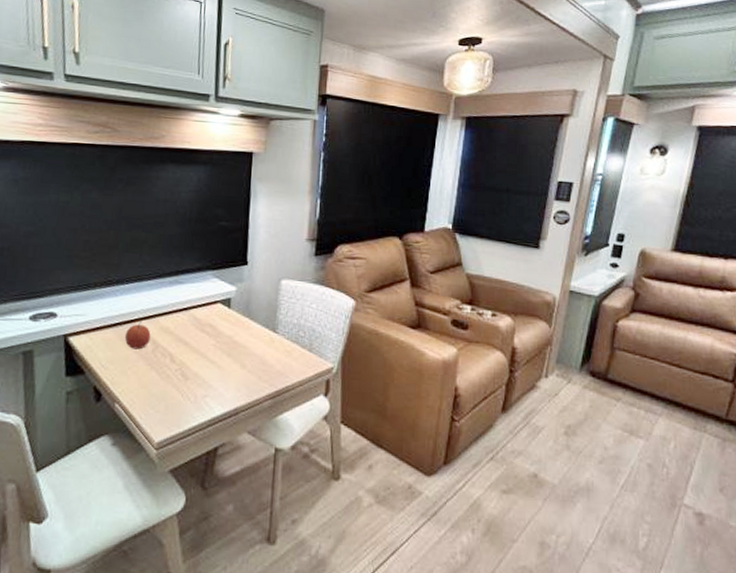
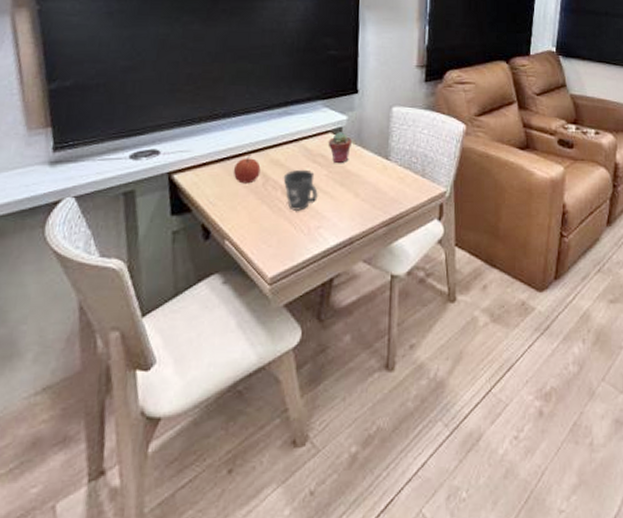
mug: none [172,337,205,379] -> present [283,169,318,211]
potted succulent: none [216,302,240,333] -> present [328,132,352,163]

